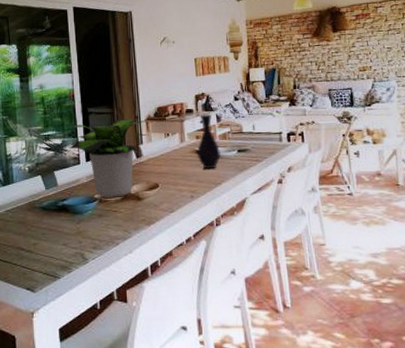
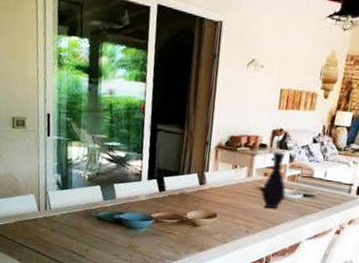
potted plant: present [69,118,148,198] -> none [132,140,218,220]

